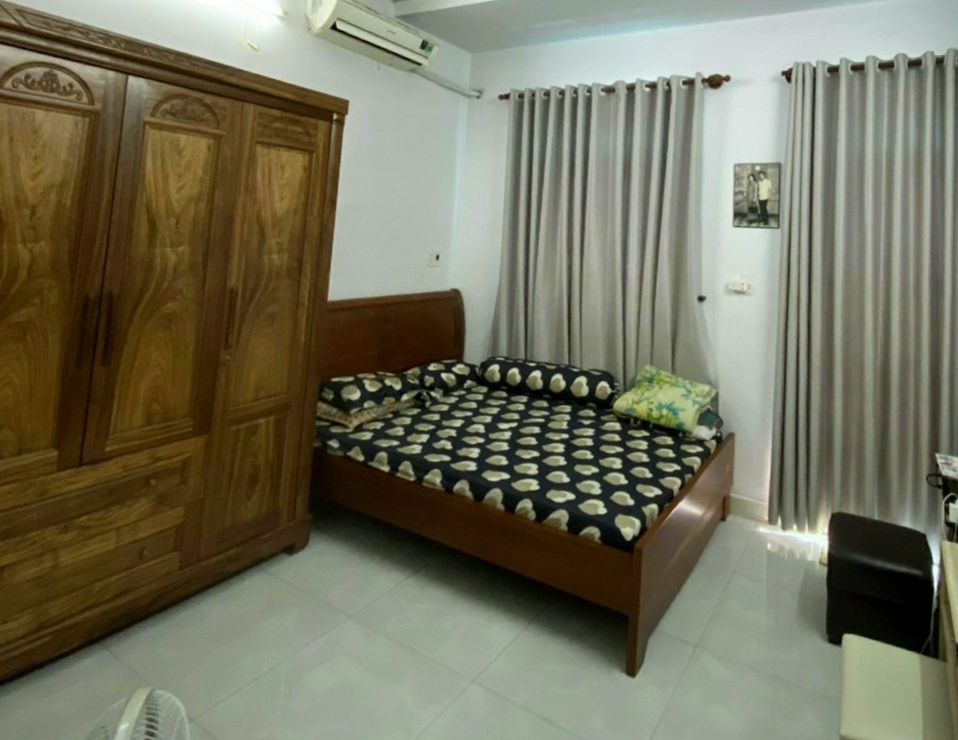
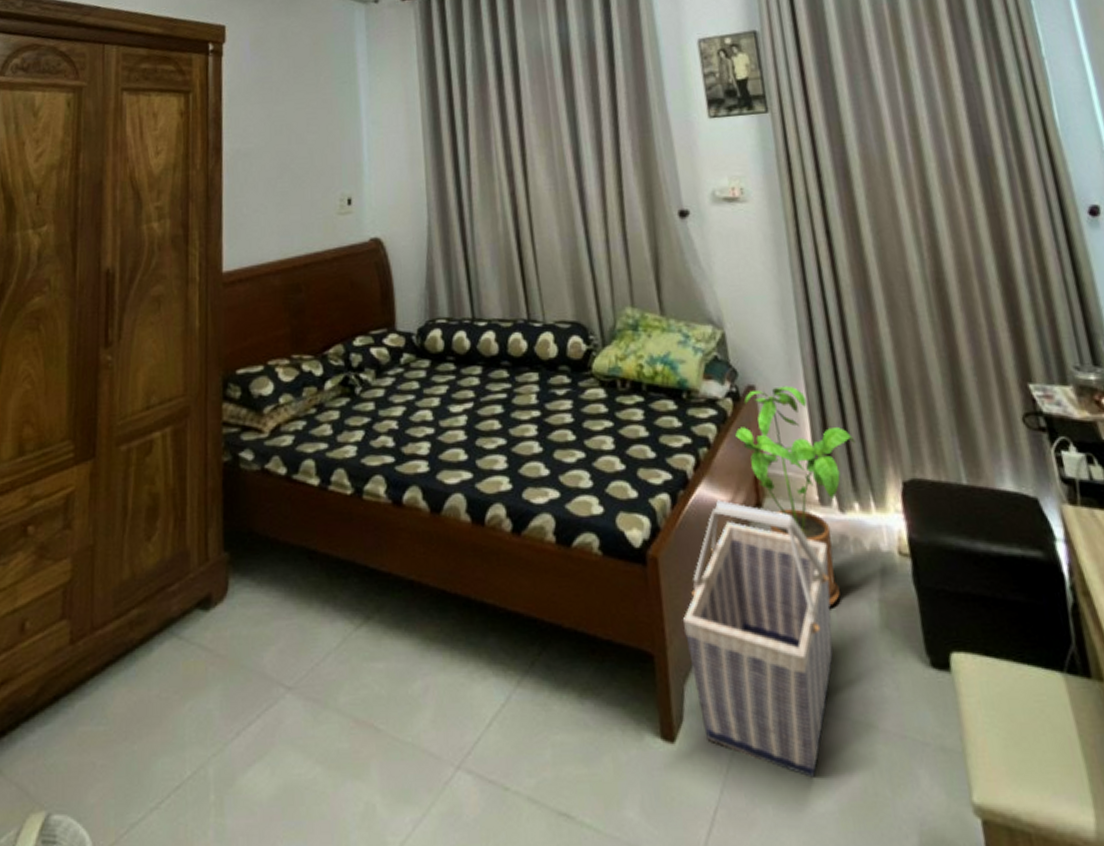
basket: none [654,513,768,709] -> present [682,500,833,778]
house plant: none [714,436,802,595] -> present [735,386,856,607]

